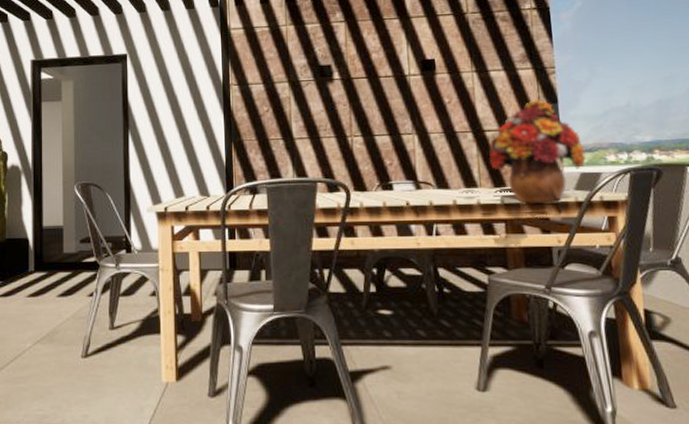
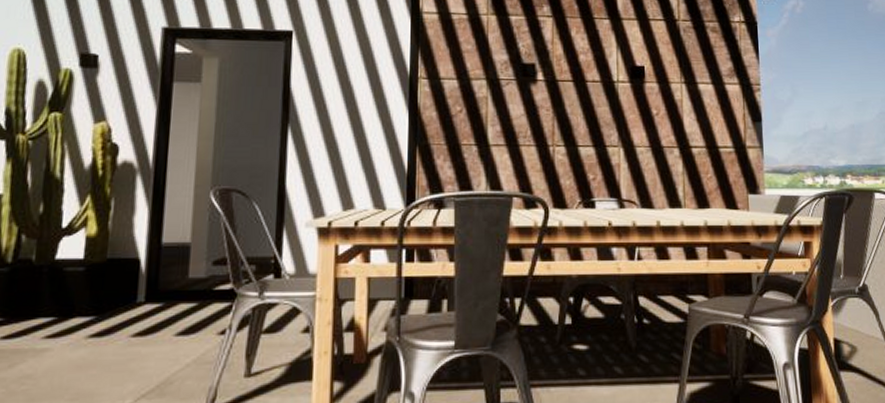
flower arrangement: present [489,99,586,204] -> none [695,116,786,227]

